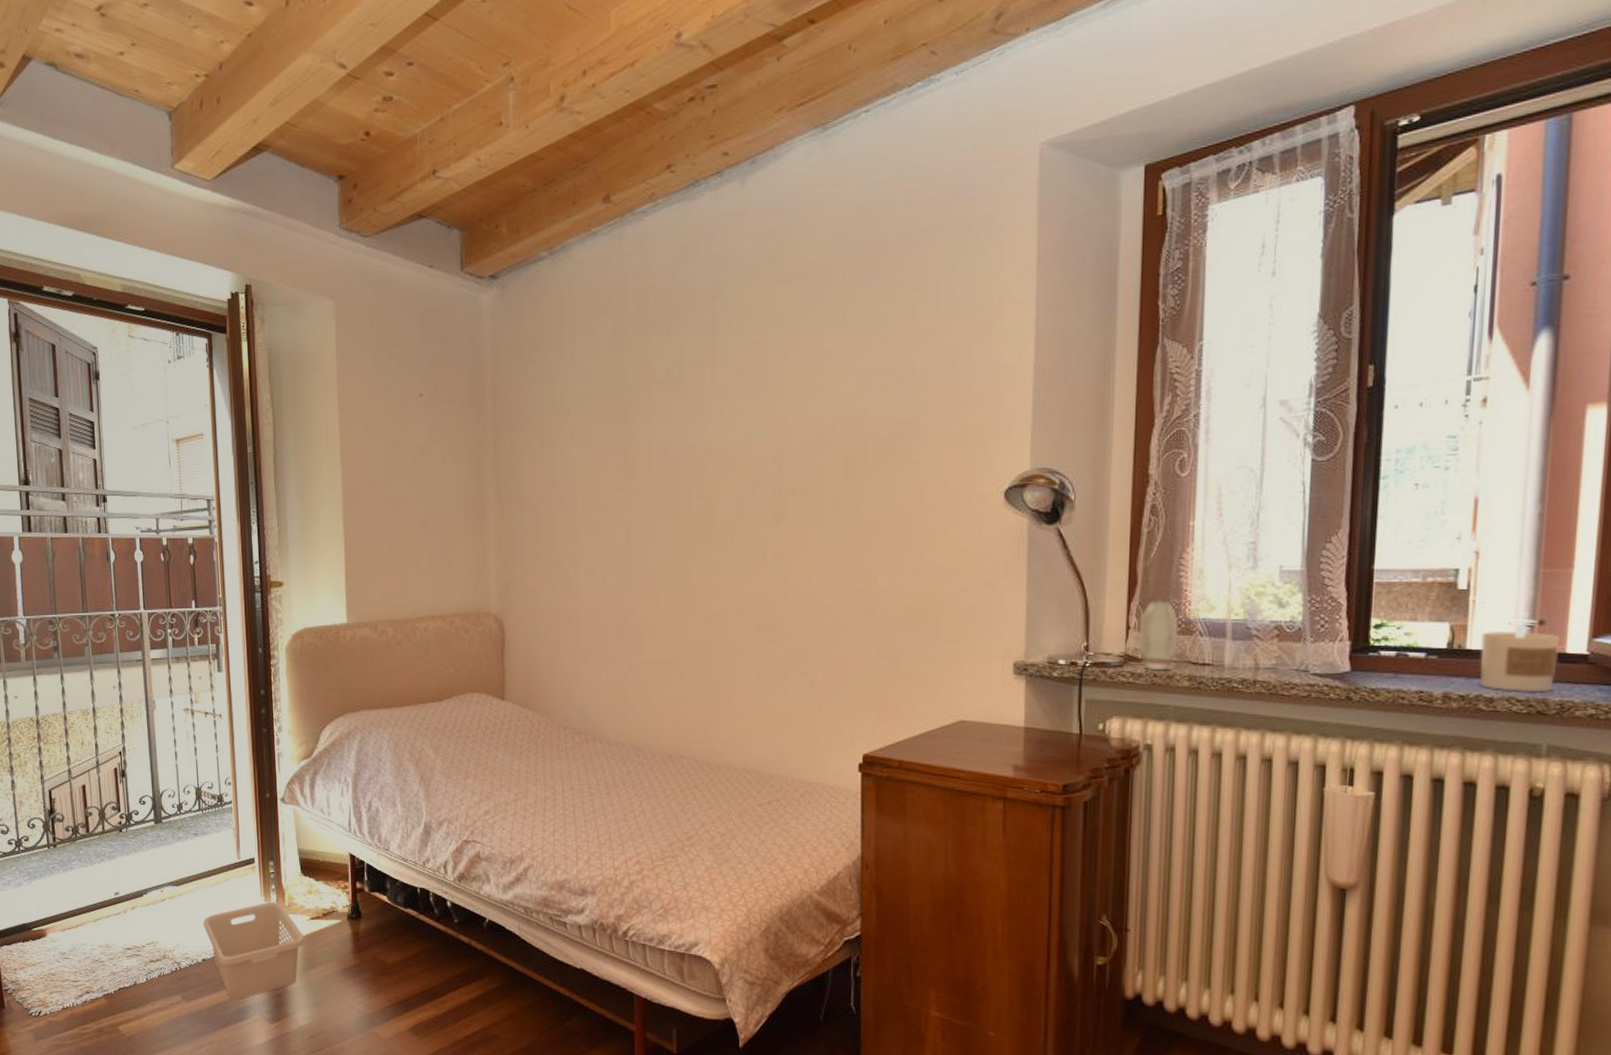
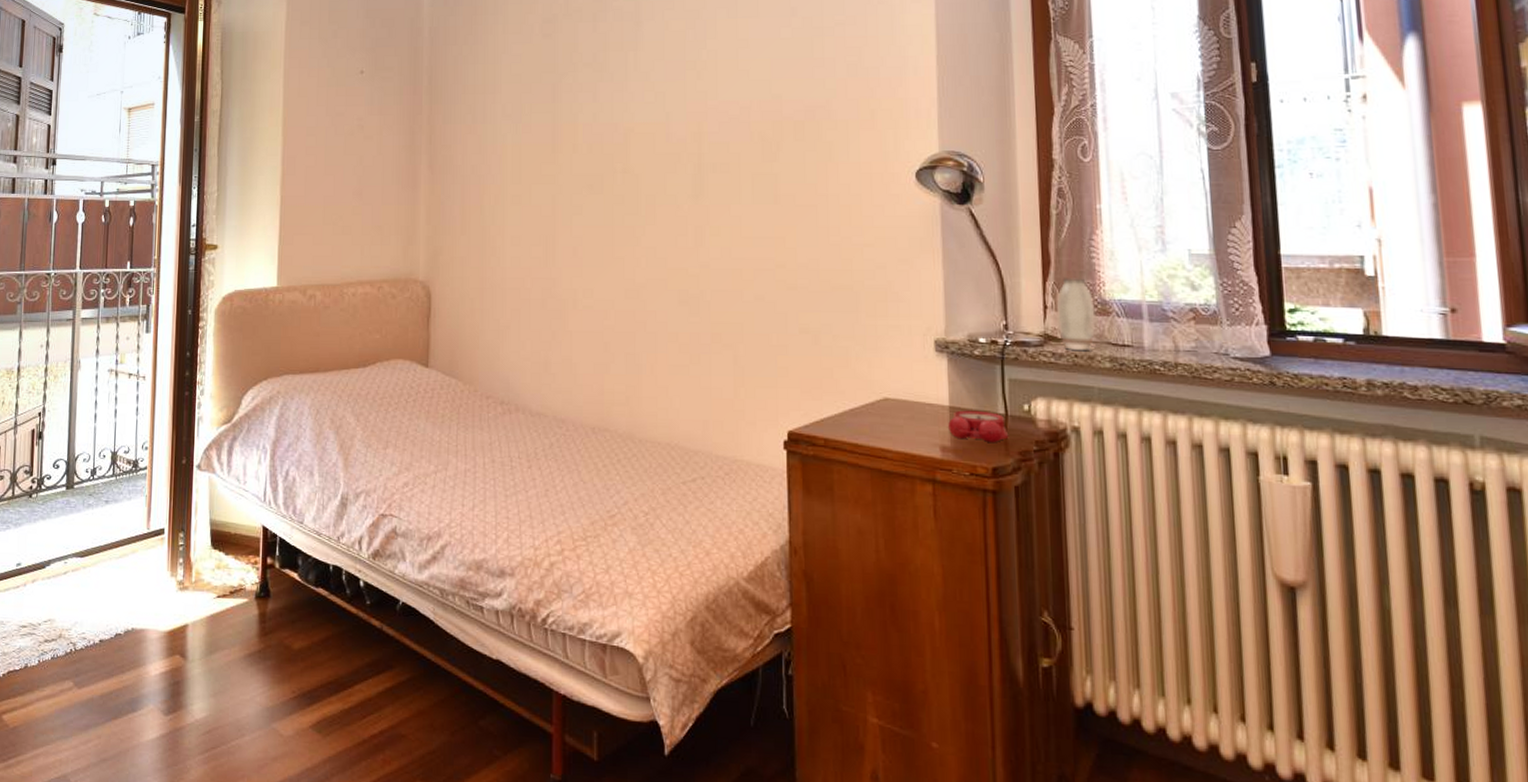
laundry basket: present [203,902,305,999] -> none [104,577,209,687]
alarm clock: none [1022,730,1082,762] -> present [948,410,1009,444]
candle: present [1480,624,1559,692] -> none [1396,312,1476,381]

